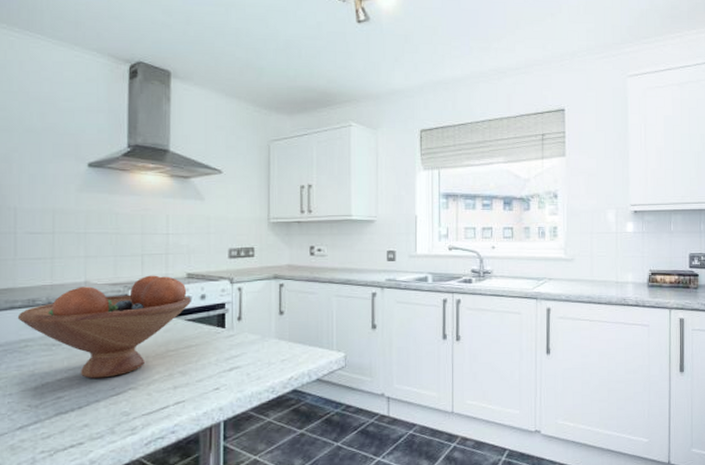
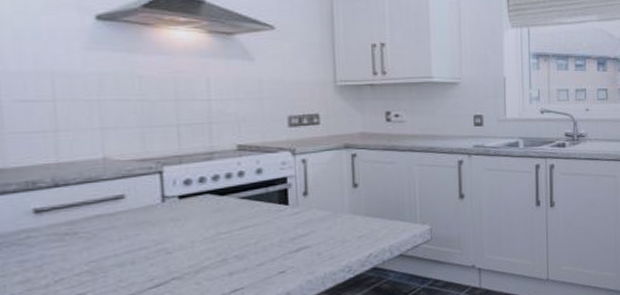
fruit bowl: present [17,275,191,379] -> none [12,148,245,271]

